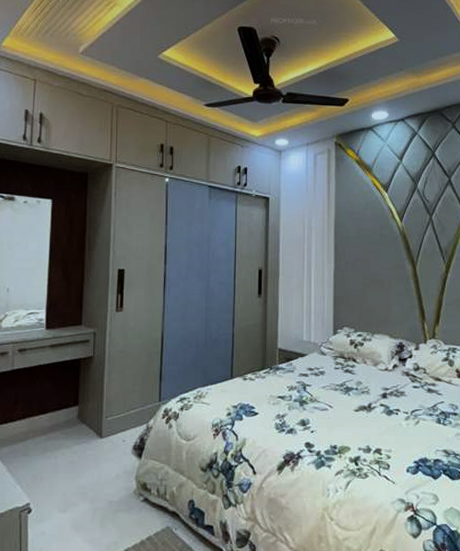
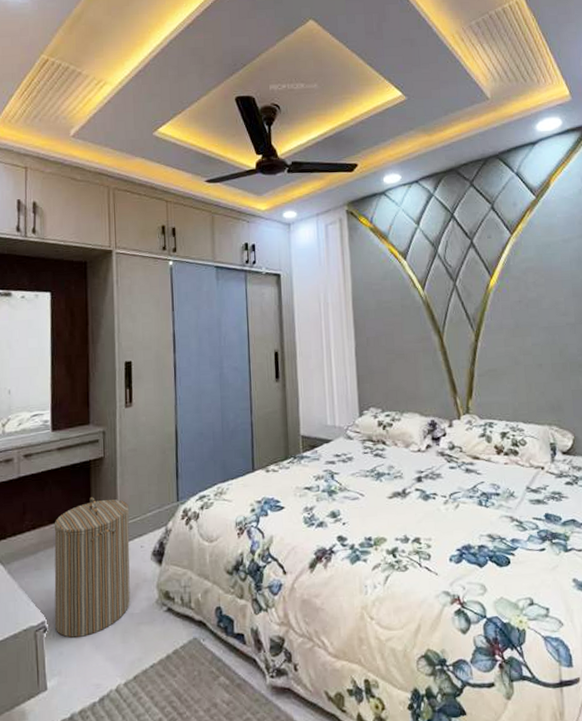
laundry hamper: none [38,392,114,520] -> present [54,496,131,638]

